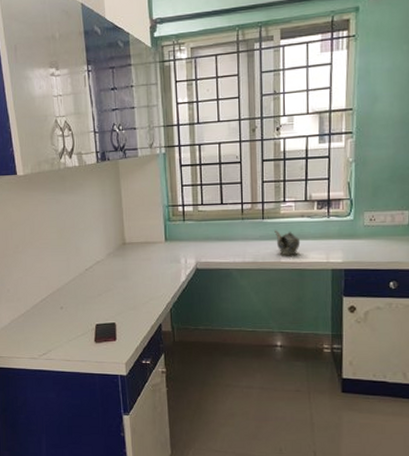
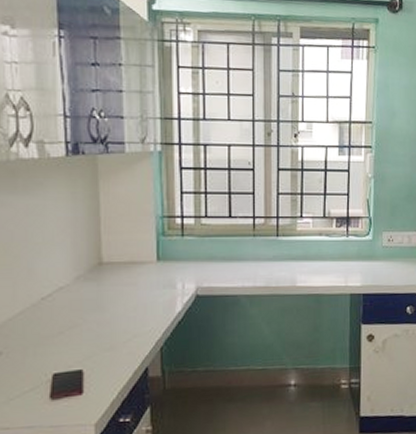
teapot: present [274,229,301,256] -> none [290,248,318,280]

